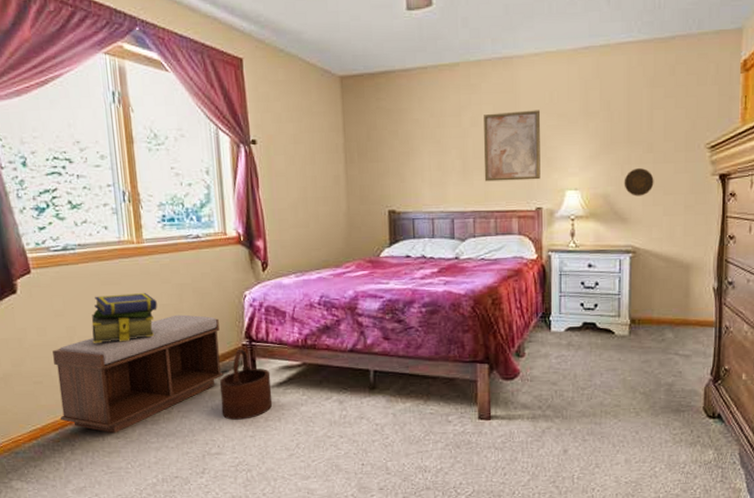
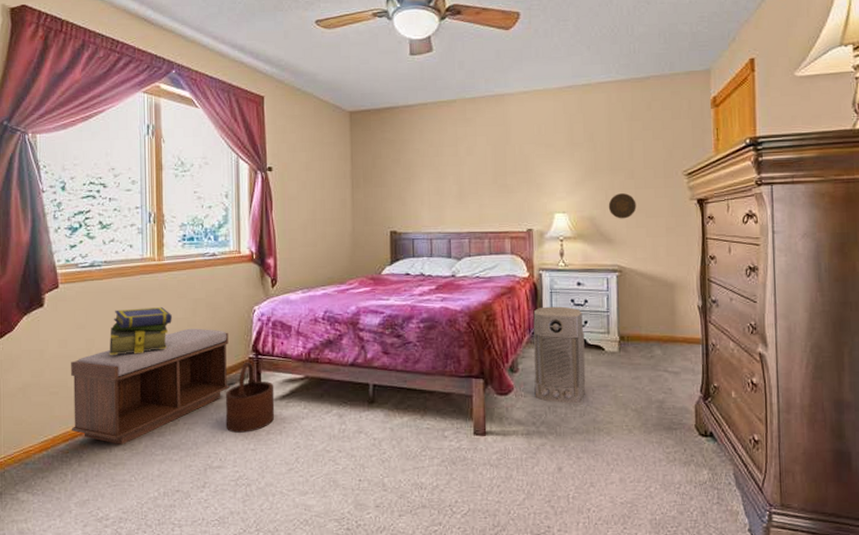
wall art: present [483,110,541,182] -> none [478,141,531,205]
air purifier: none [541,289,594,388] -> present [533,306,586,404]

